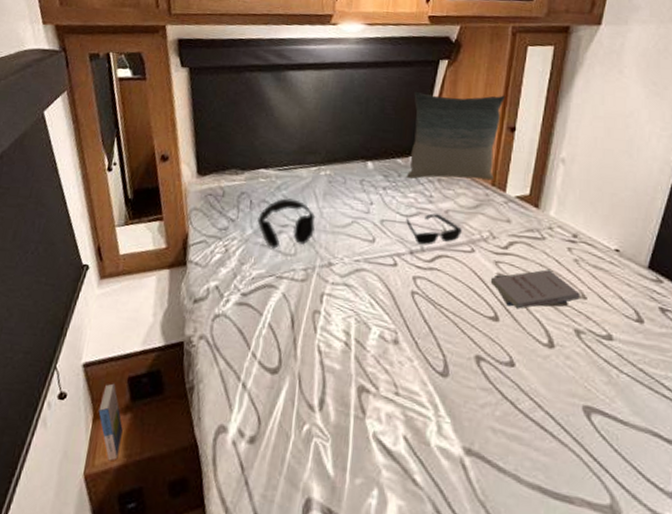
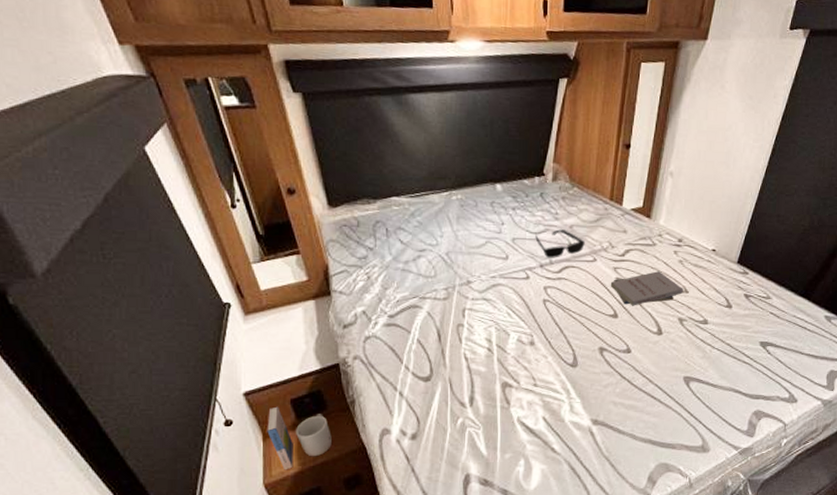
mug: none [127,397,165,449] -> present [296,414,333,457]
headphones: present [257,198,316,250] -> none [395,224,451,274]
pillow: present [406,91,505,181] -> none [533,111,621,199]

